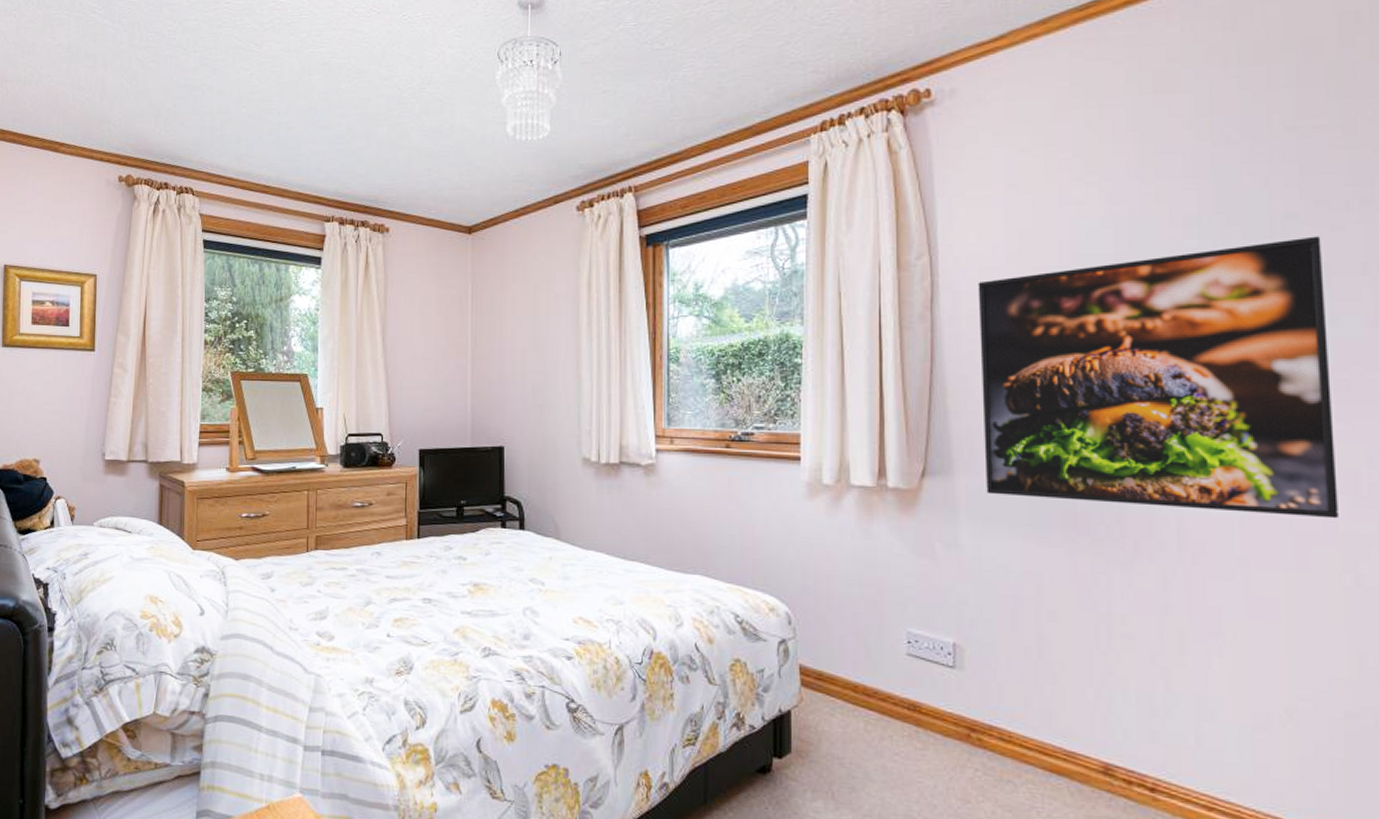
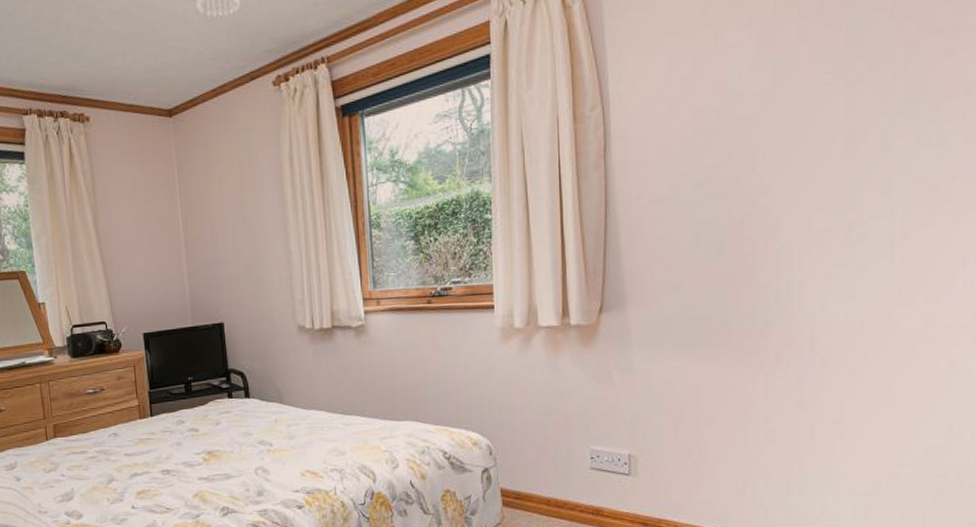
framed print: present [978,236,1338,519] -> none [645,63,938,323]

